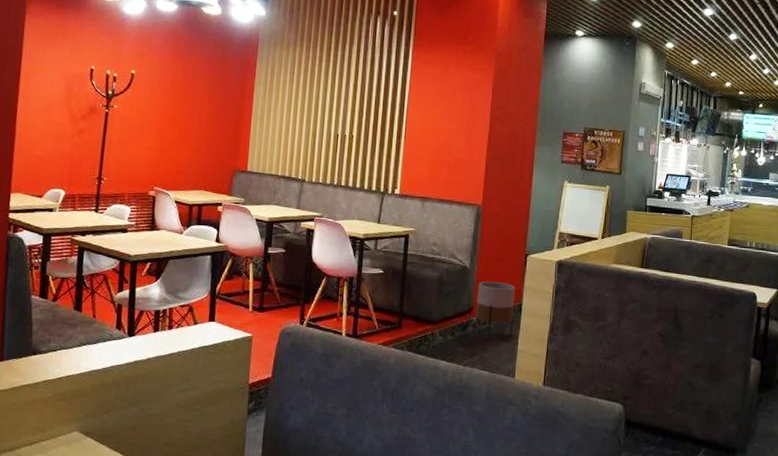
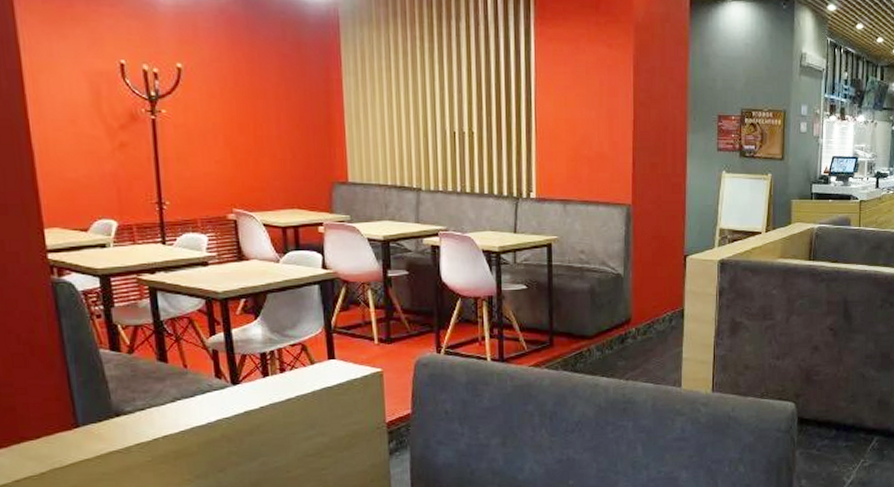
planter: present [476,281,516,342] -> none [634,288,676,353]

